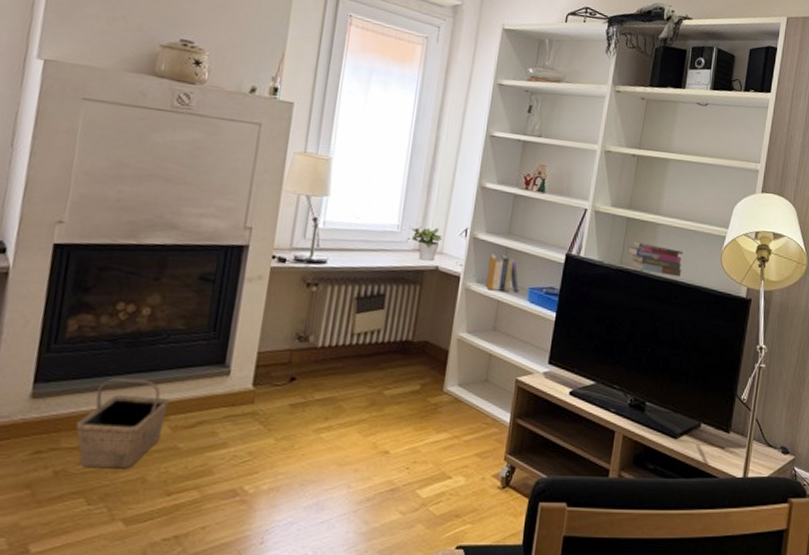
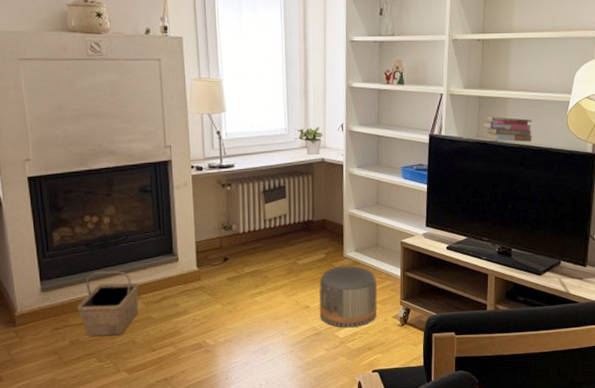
pouf: none [401,403,479,486] -> present [319,265,377,328]
books: present [485,253,519,292] -> none [364,141,393,173]

